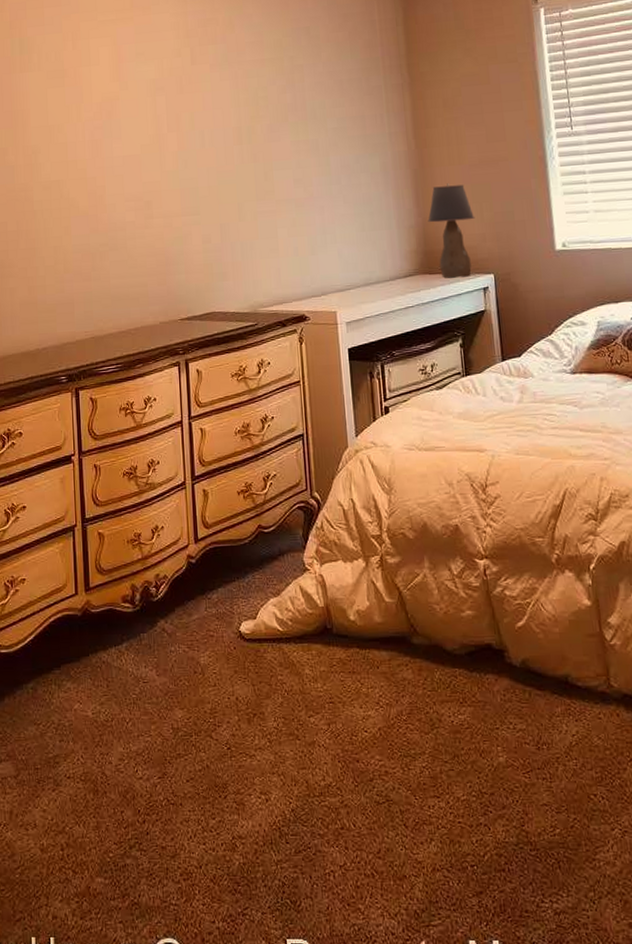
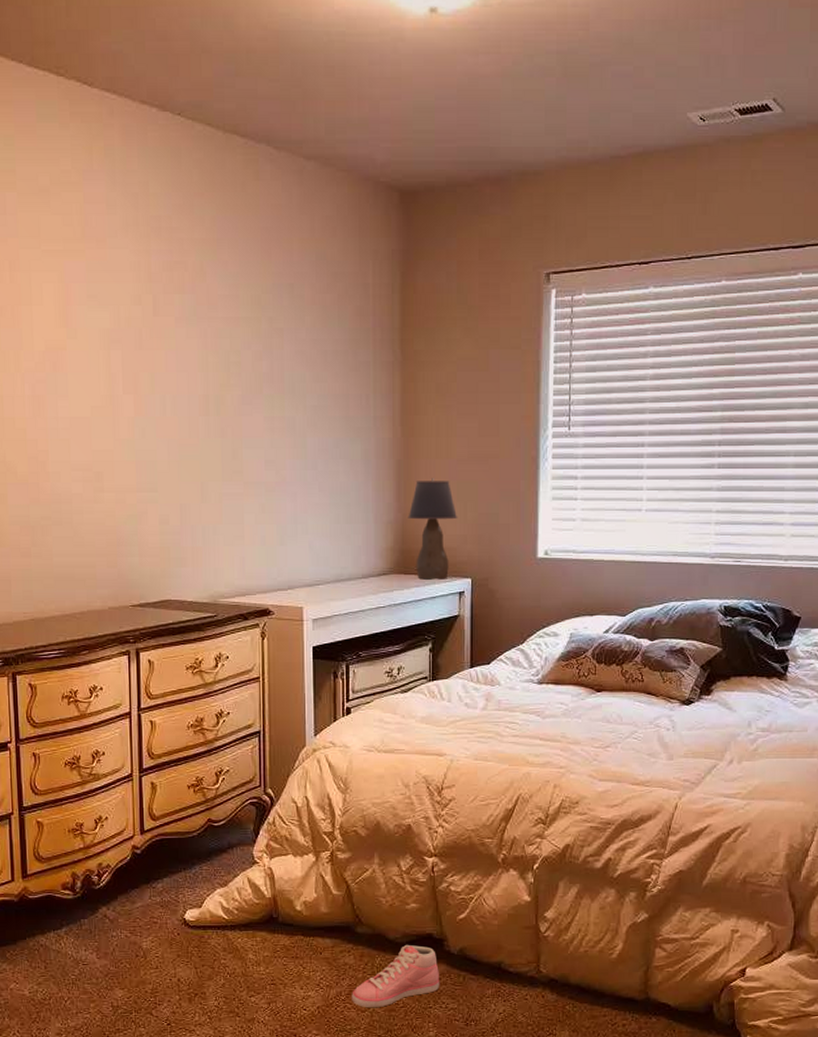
sneaker: none [413,656,505,730] -> present [352,944,440,1008]

